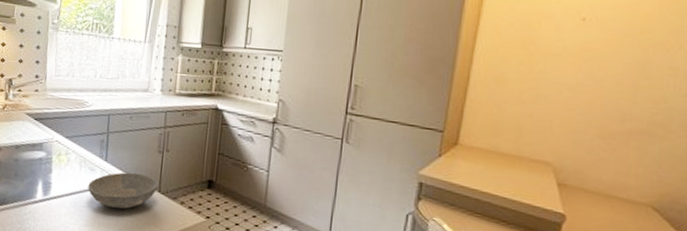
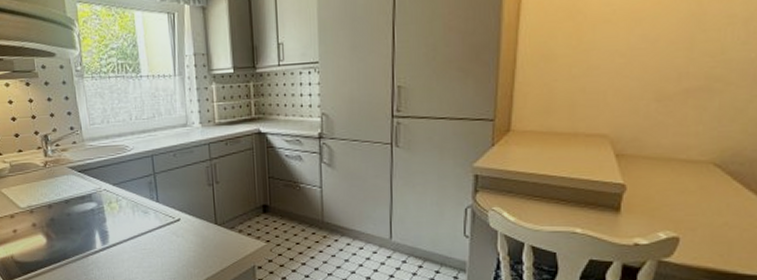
bowl: present [88,172,159,209] -> none [144,209,215,247]

